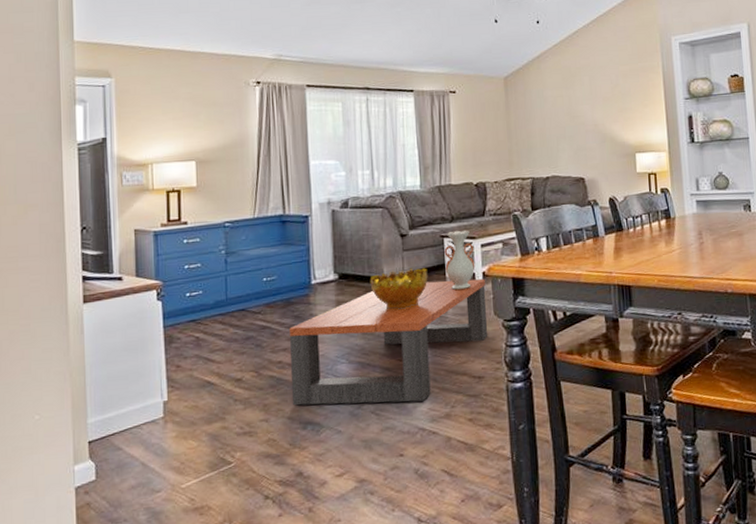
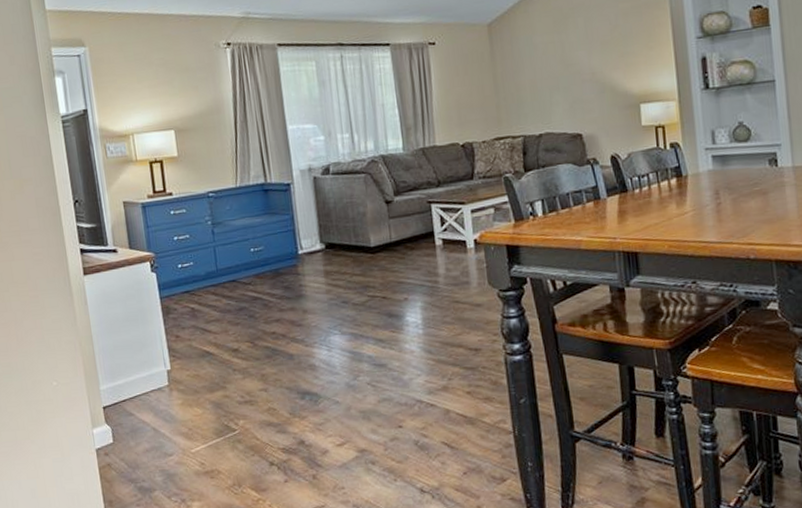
coffee table: present [290,278,488,406] -> none [280,246,483,376]
decorative bowl: present [370,268,428,310] -> none [357,236,417,280]
vase: present [444,229,475,291] -> none [432,194,466,260]

